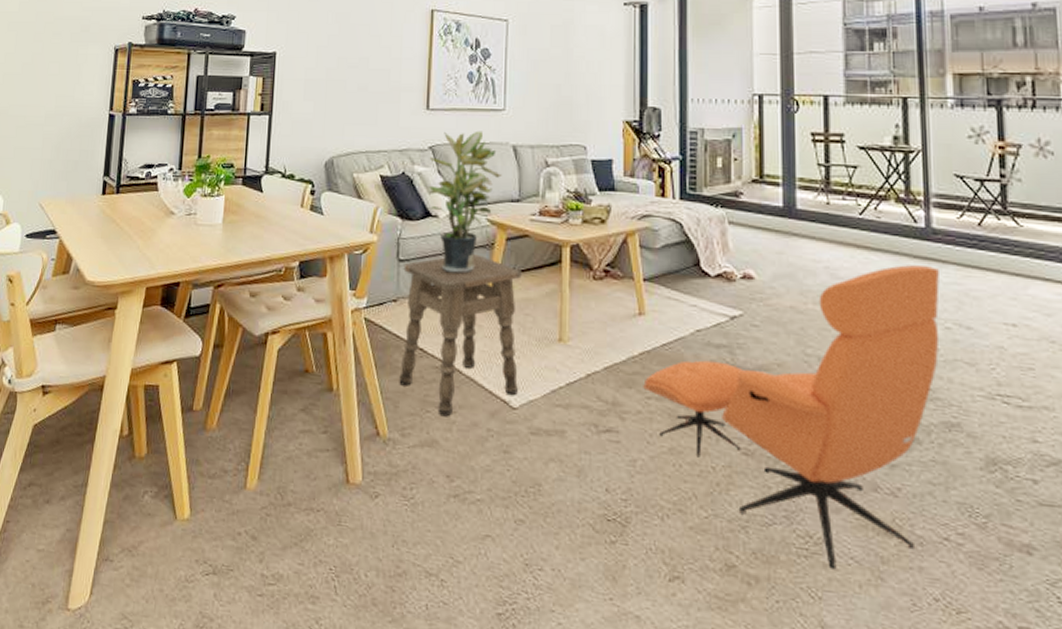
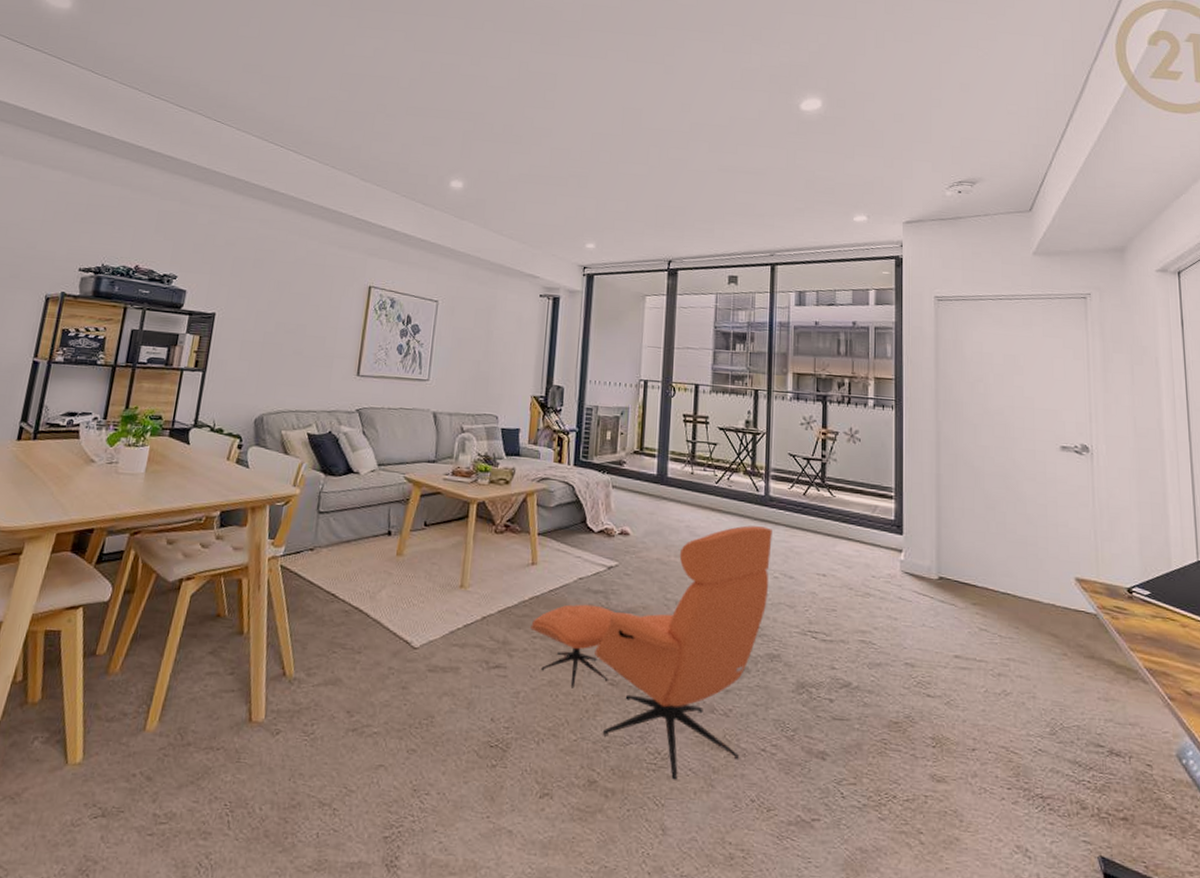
side table: present [399,254,522,417] -> none [309,508,432,657]
potted plant: present [429,131,502,274] -> none [352,397,421,526]

